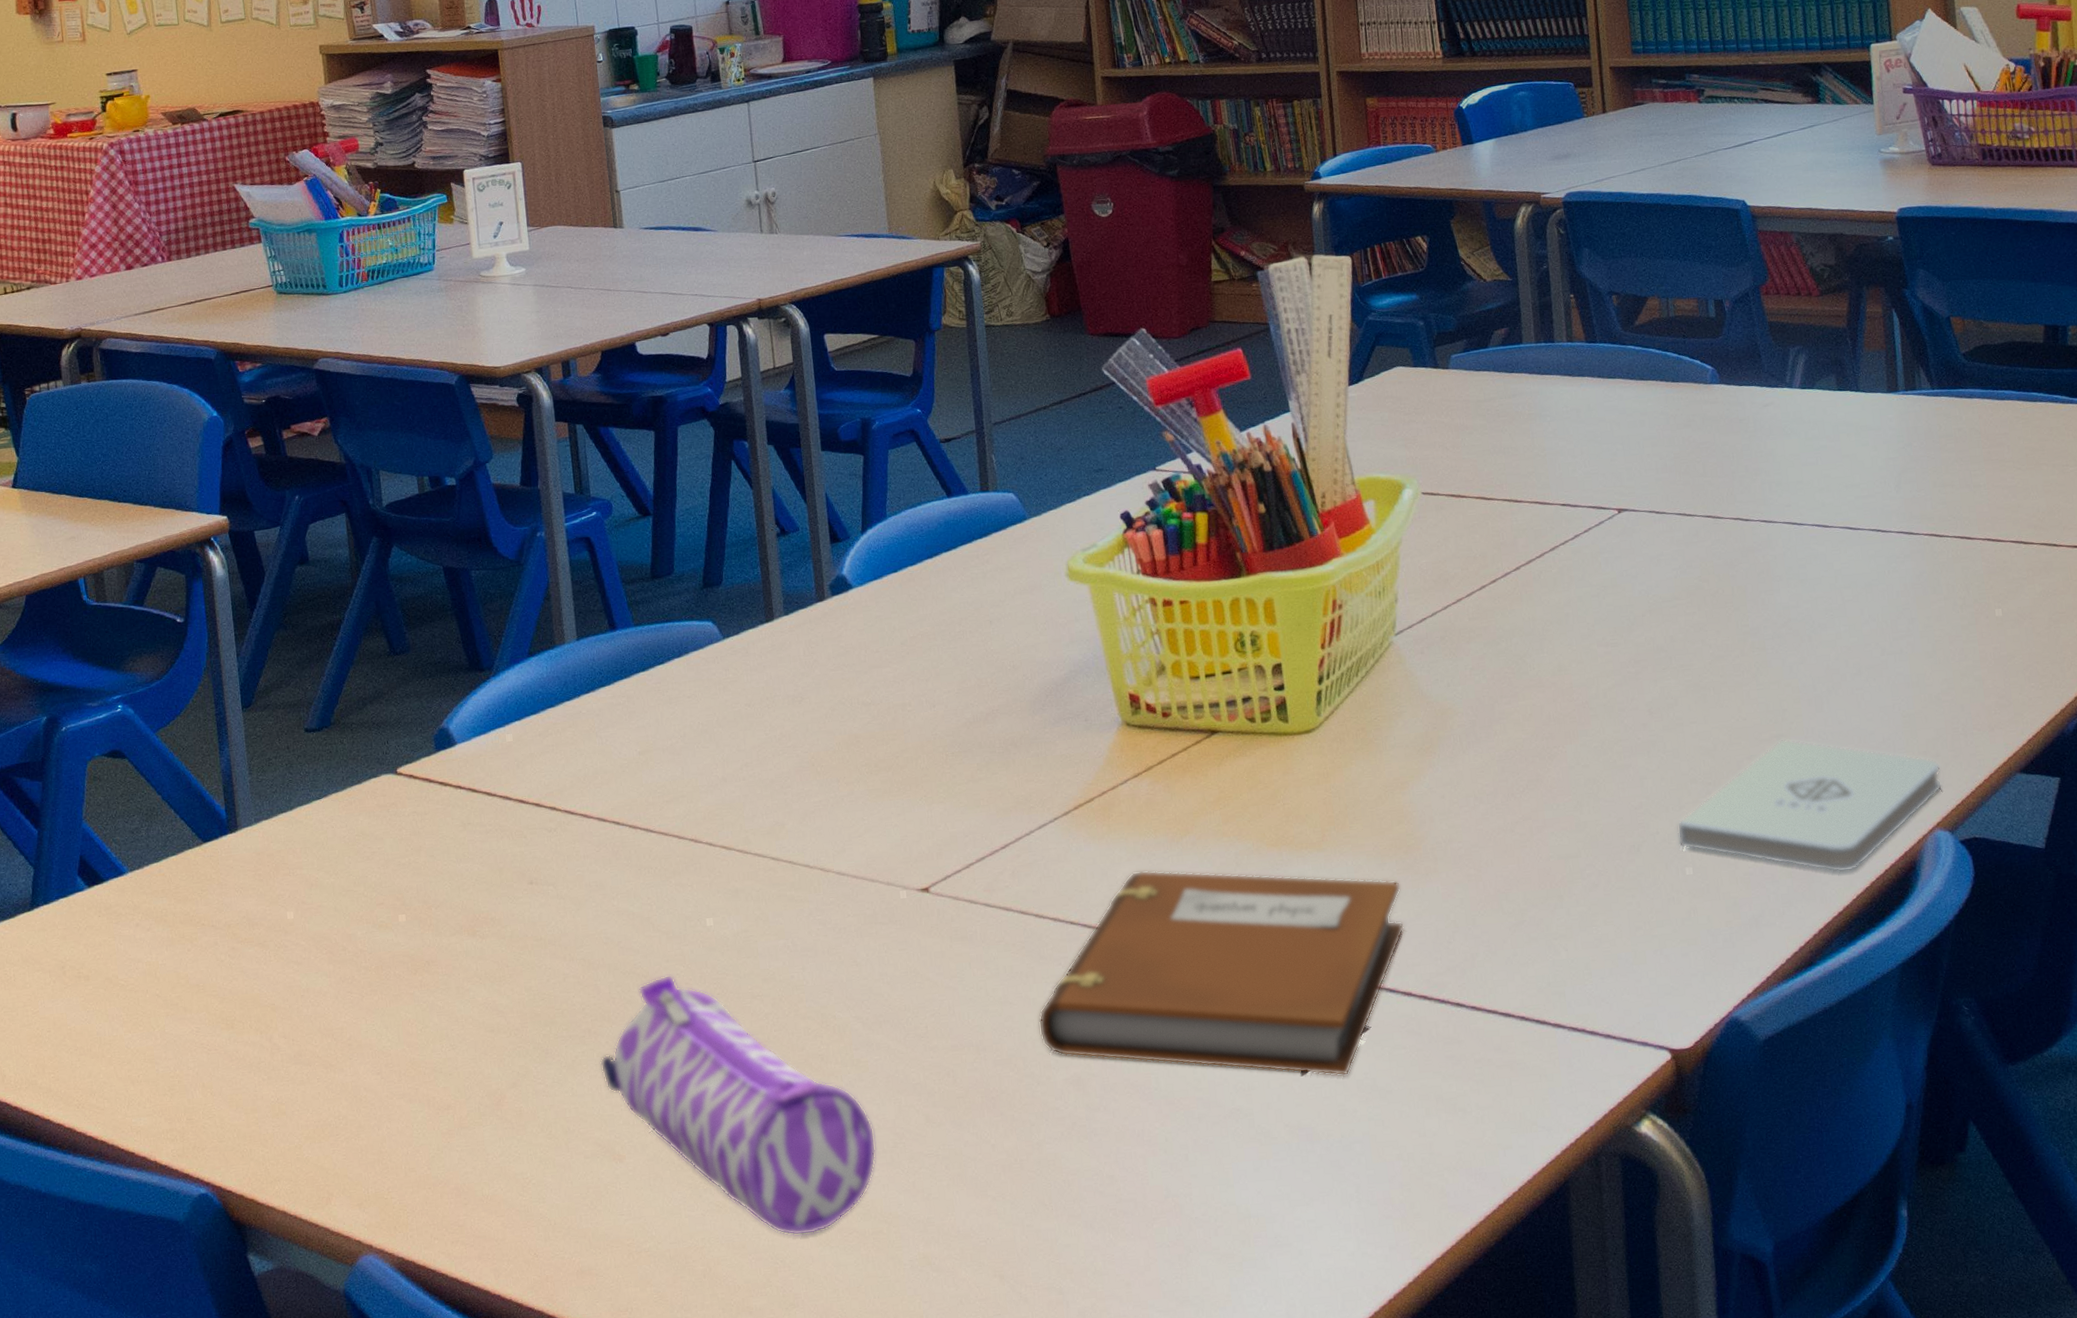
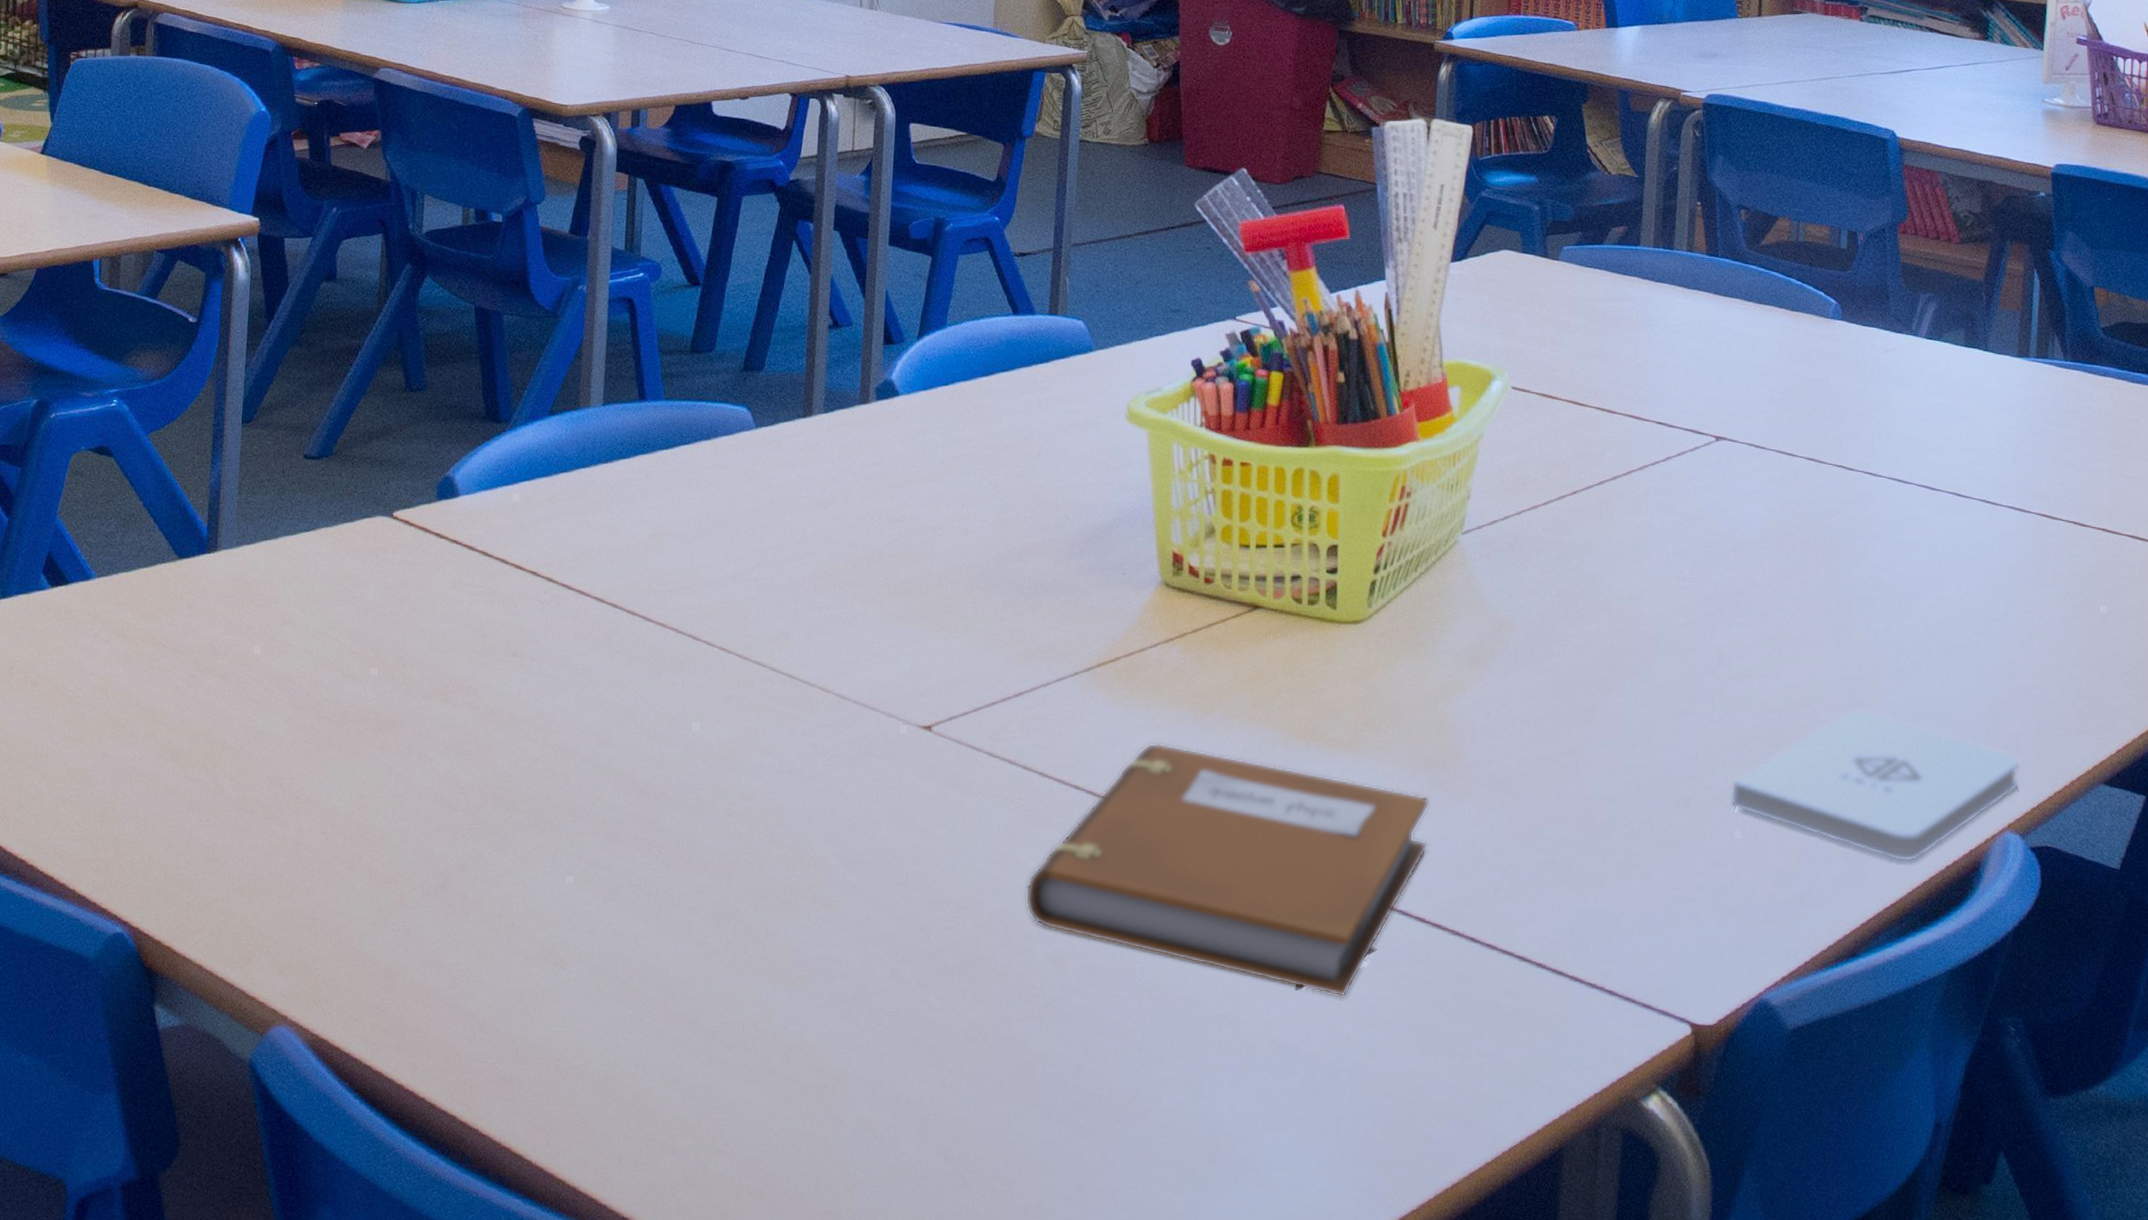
pencil case: present [600,974,877,1236] -> none [557,775,835,1079]

